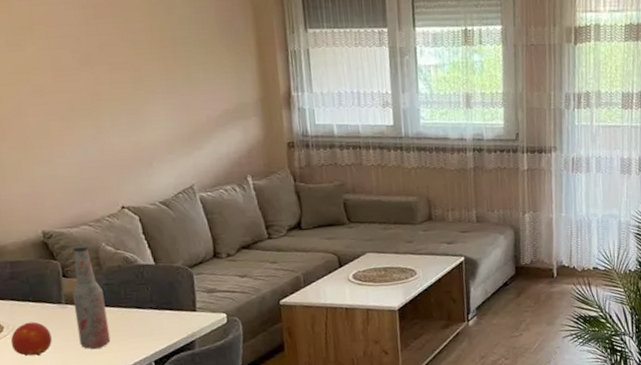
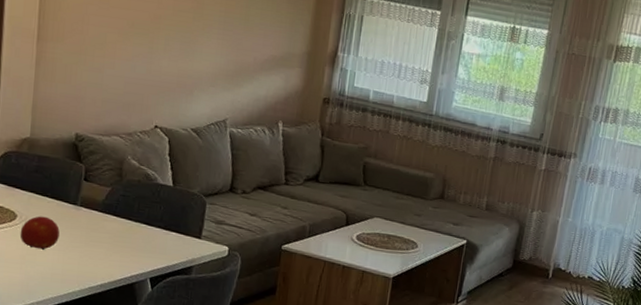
bottle: present [72,245,111,349] -> none [84,153,118,255]

